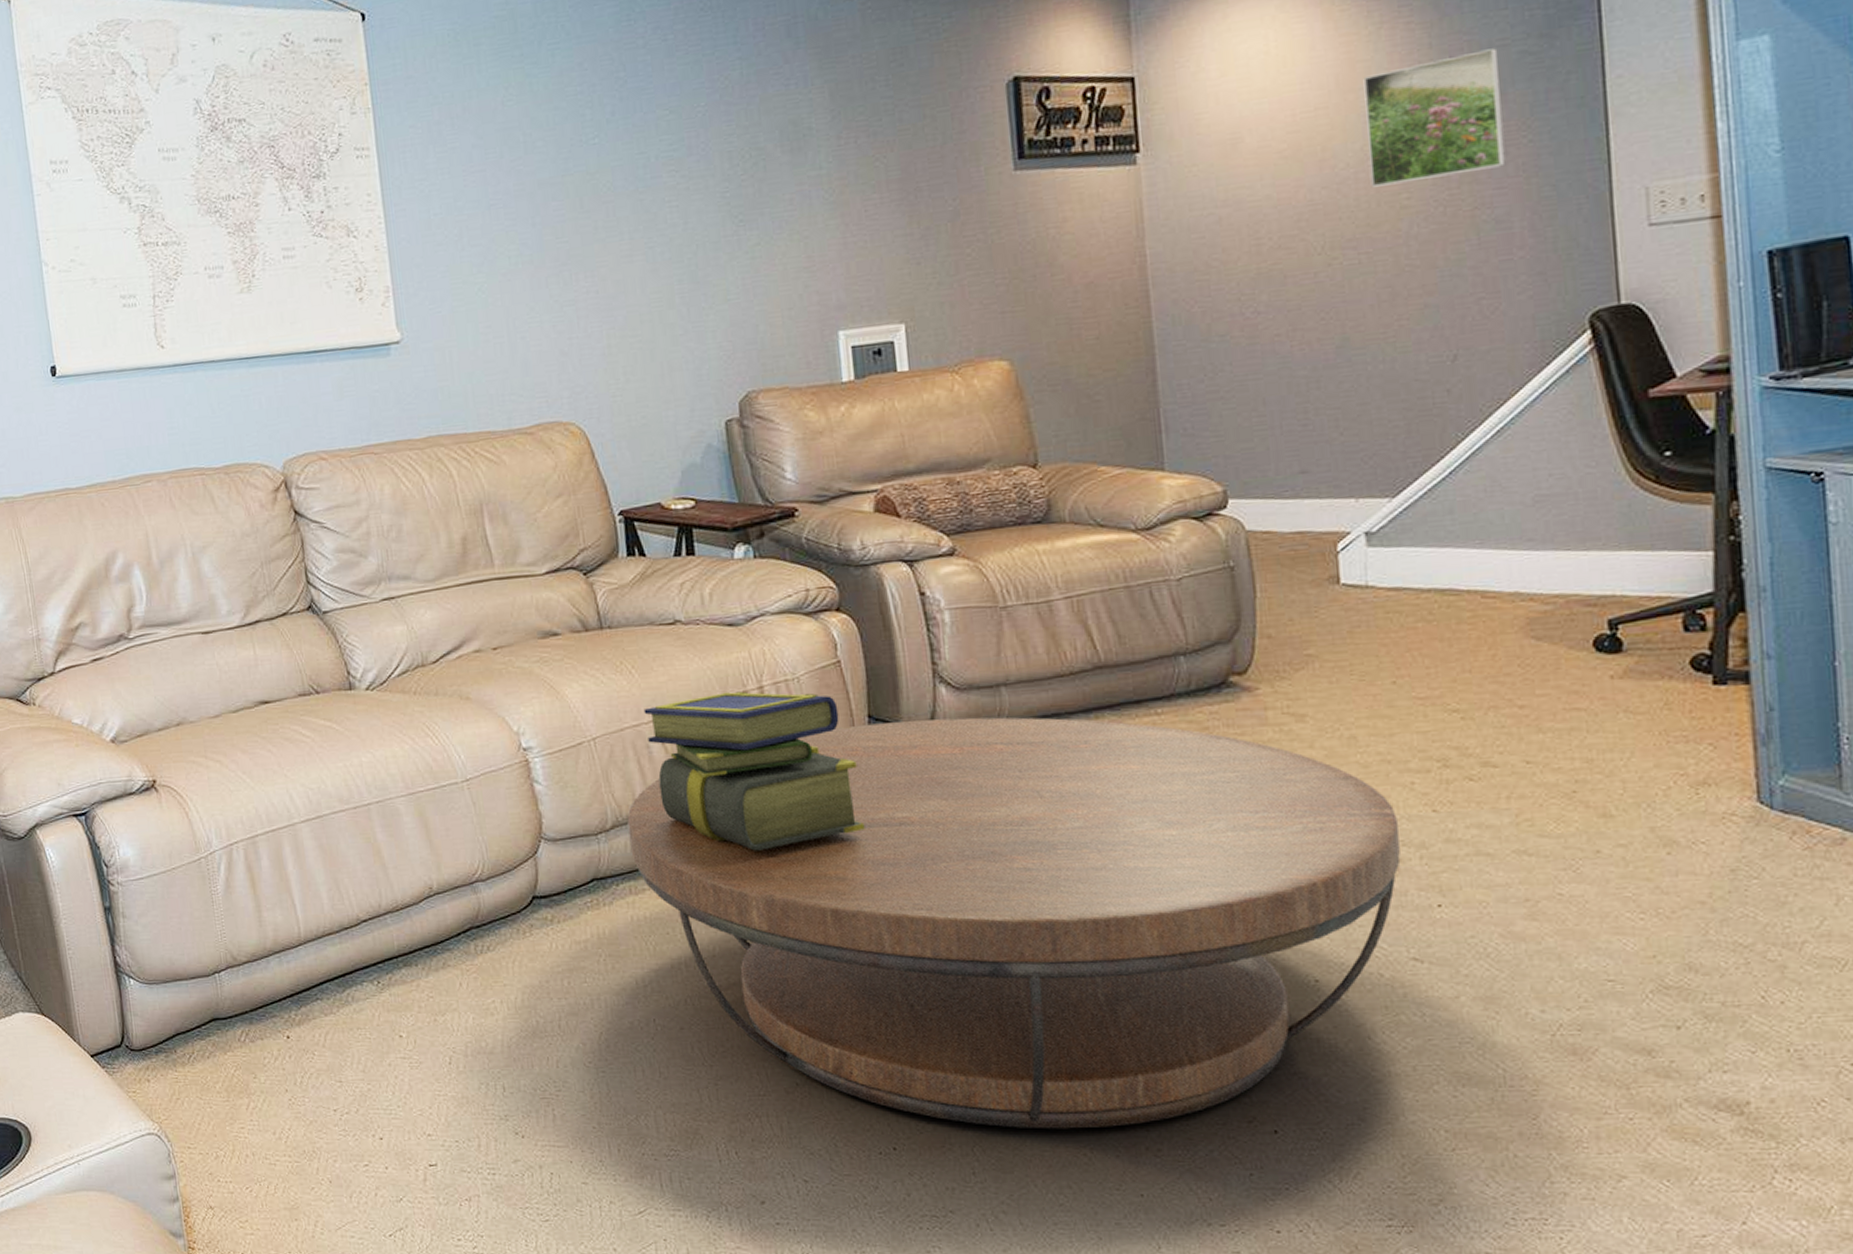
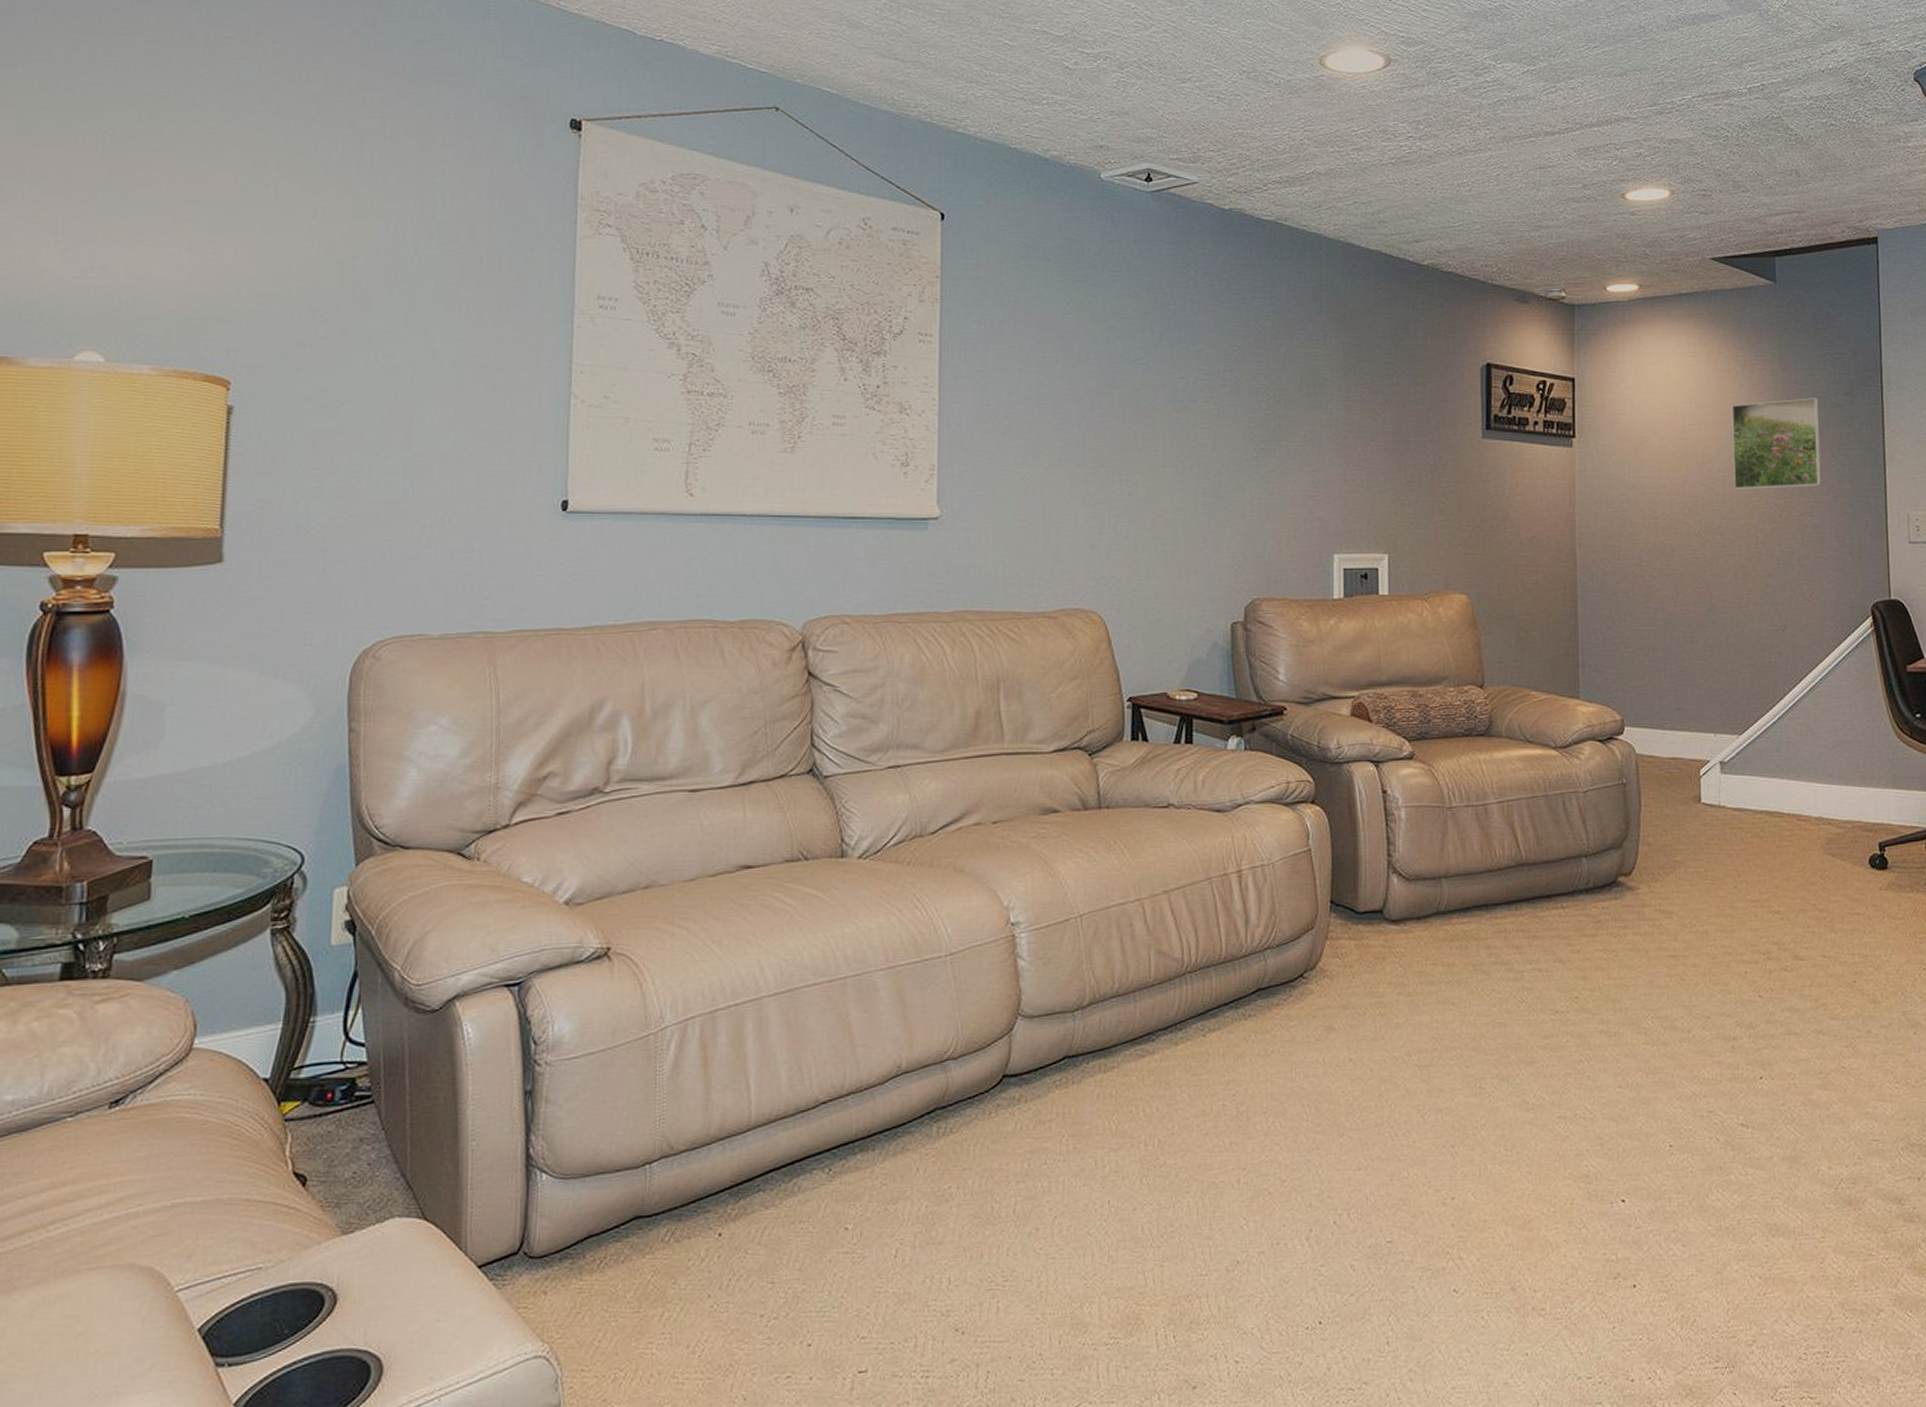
coffee table: present [627,717,1401,1129] -> none [1104,905,1735,1296]
stack of books: present [643,691,865,851] -> none [1131,874,1319,1029]

